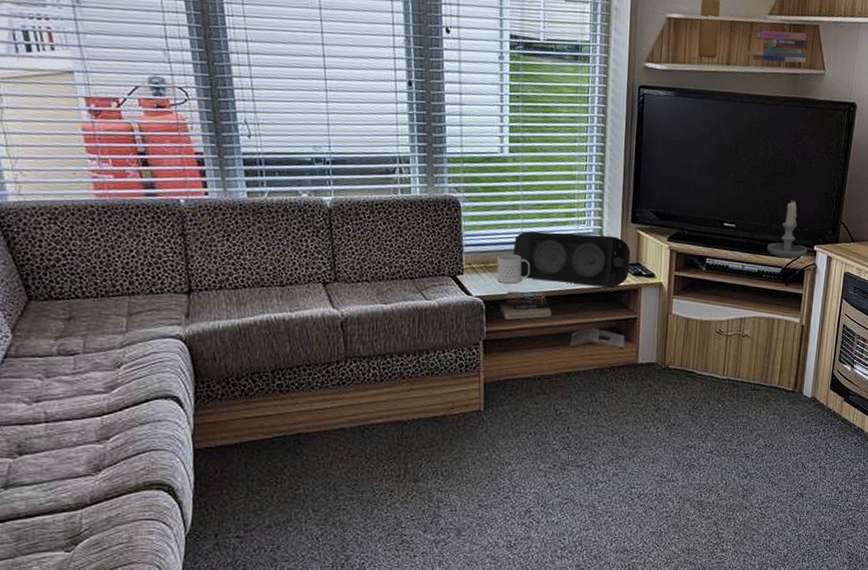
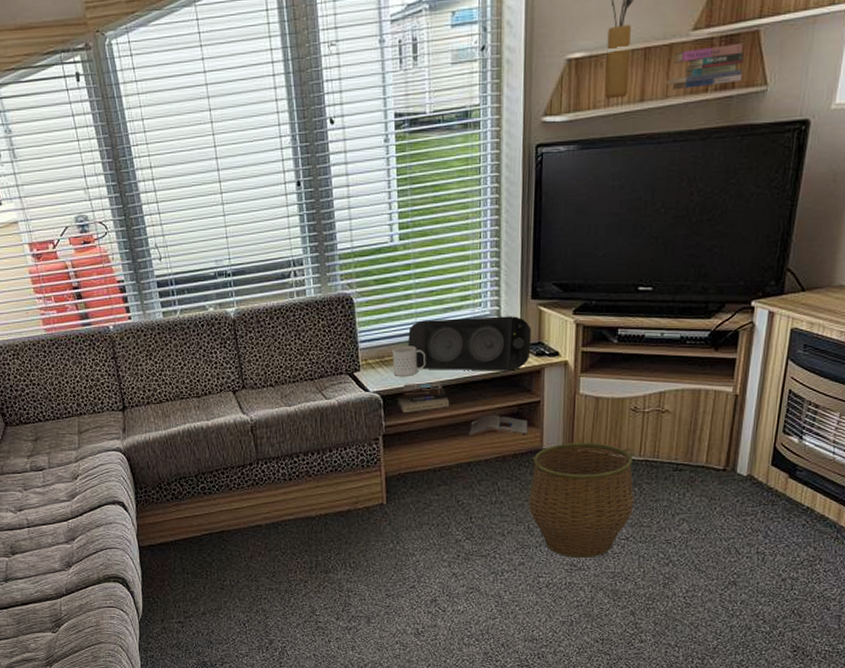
basket: none [623,359,718,470] -> present [529,443,634,558]
candle: present [767,199,808,259] -> none [691,250,743,320]

